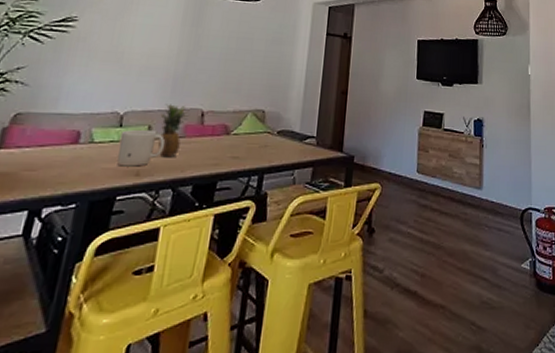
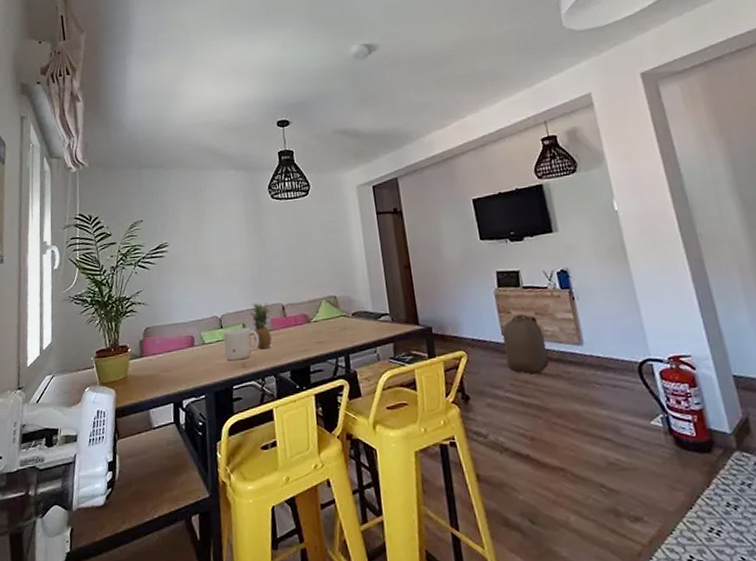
backpack: none [415,154,453,213] -> present [502,314,549,374]

